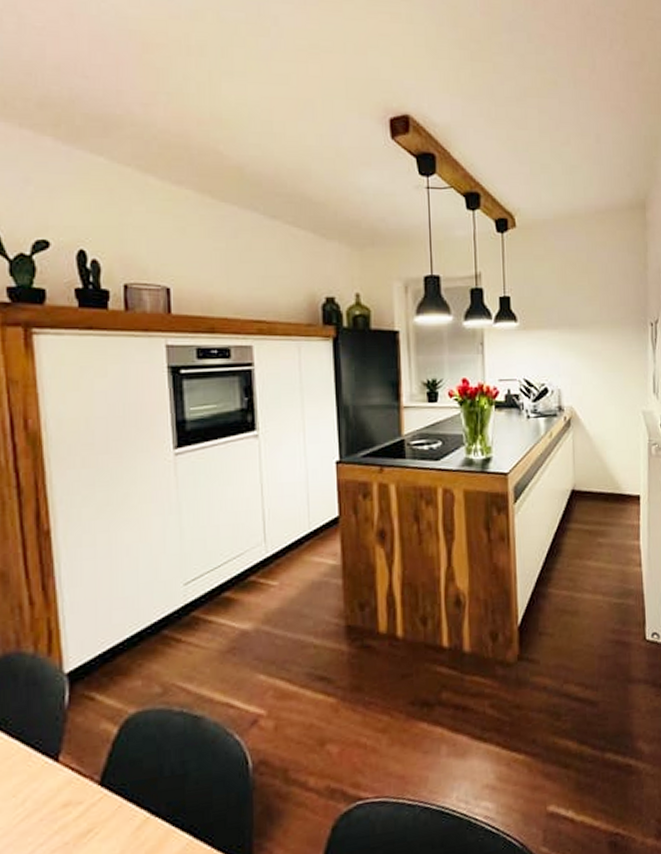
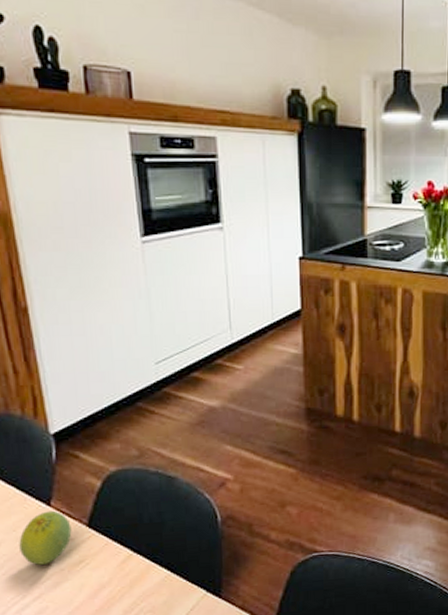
fruit: none [18,767,81,839] -> present [19,510,72,565]

